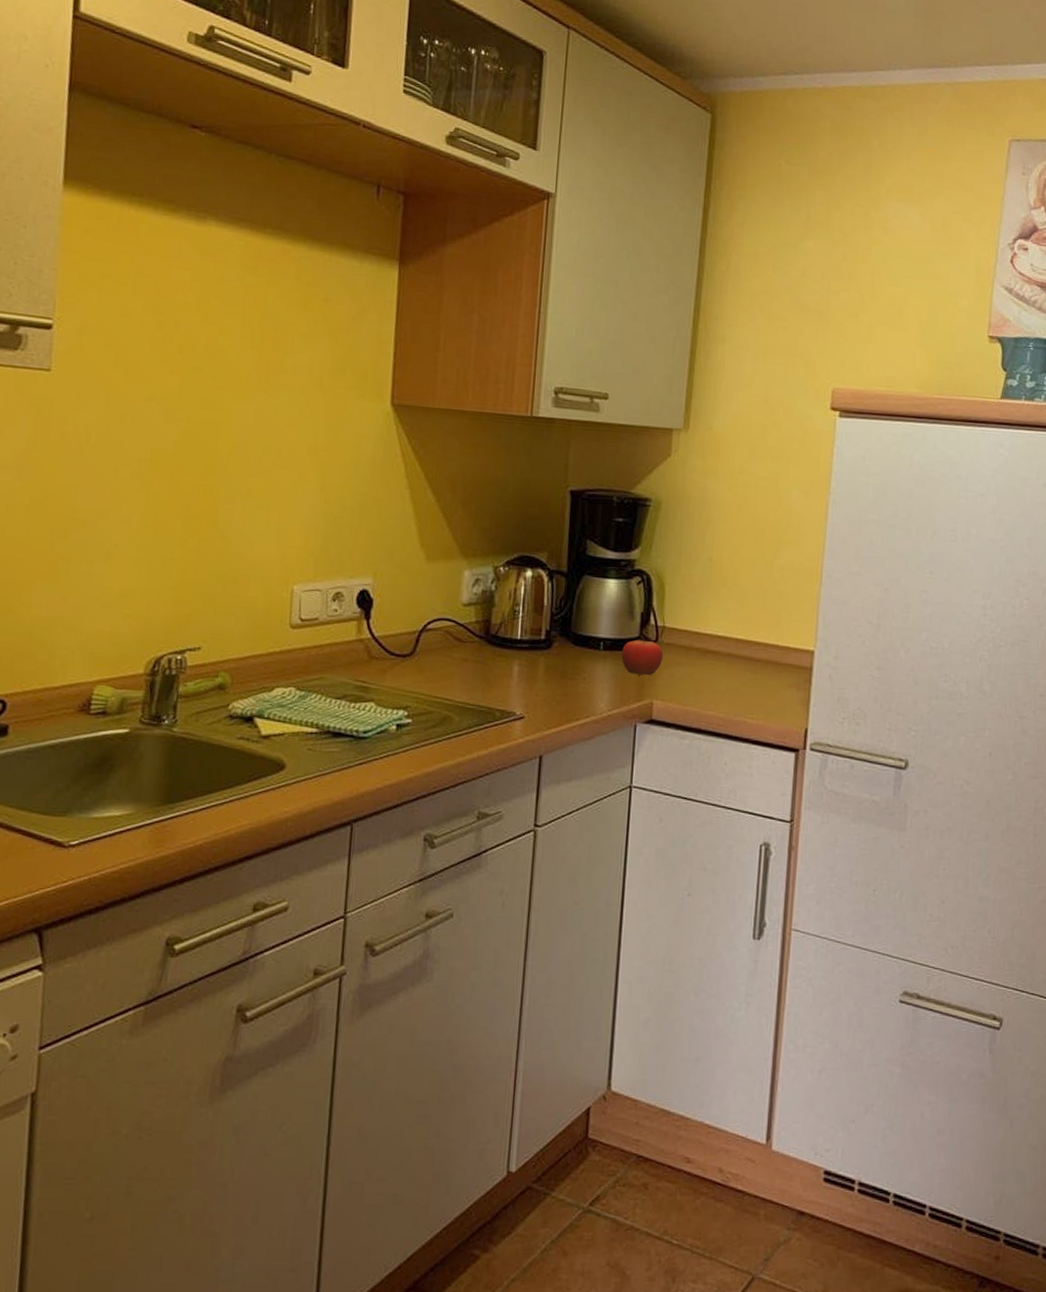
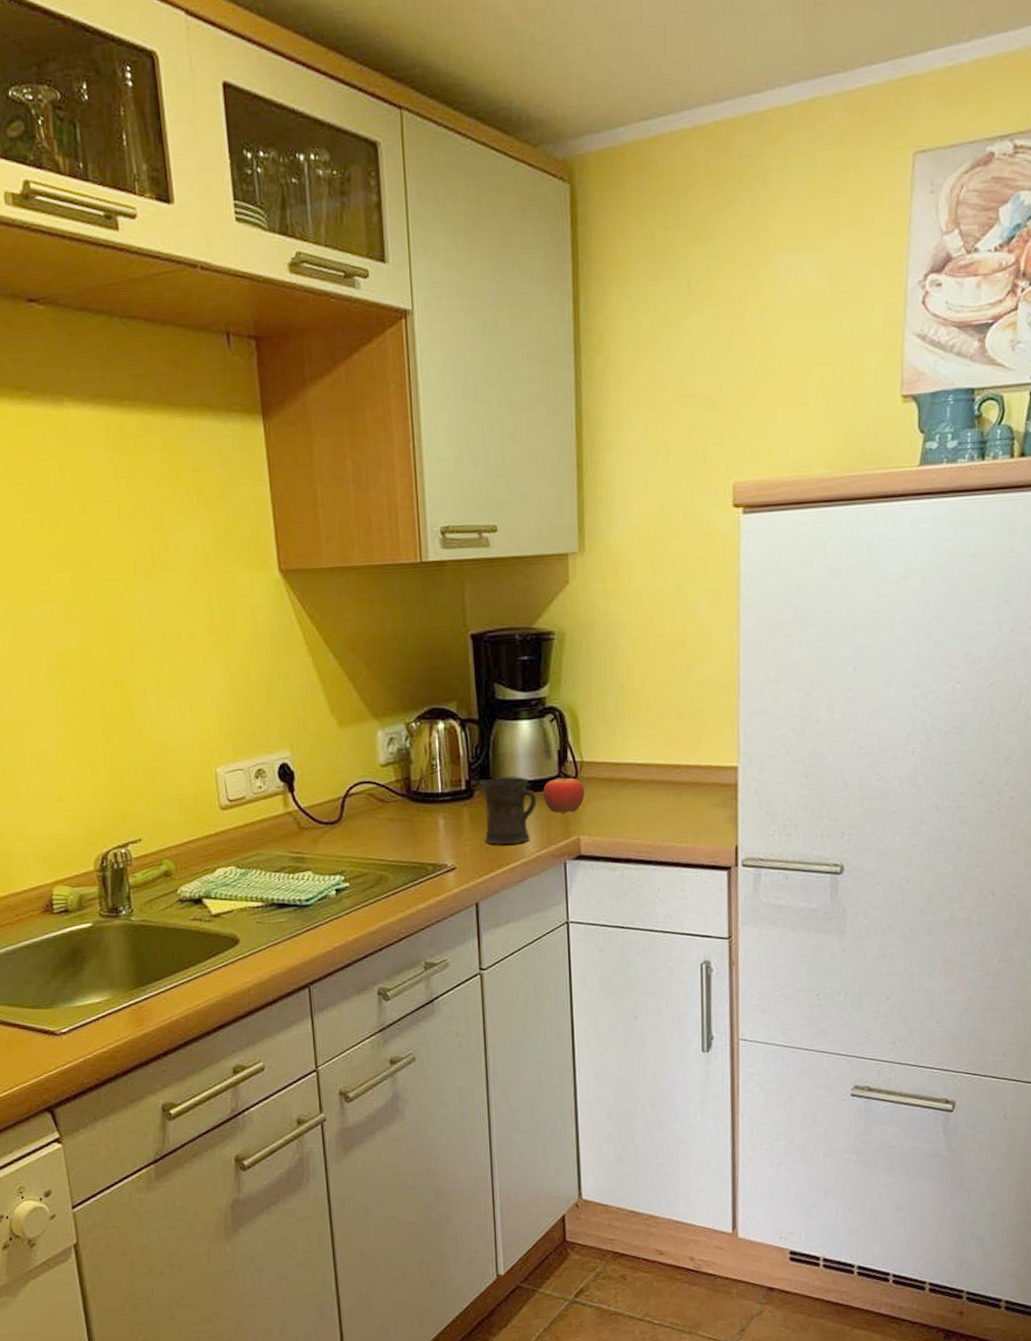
mug: none [557,631,615,700] -> present [478,776,537,846]

